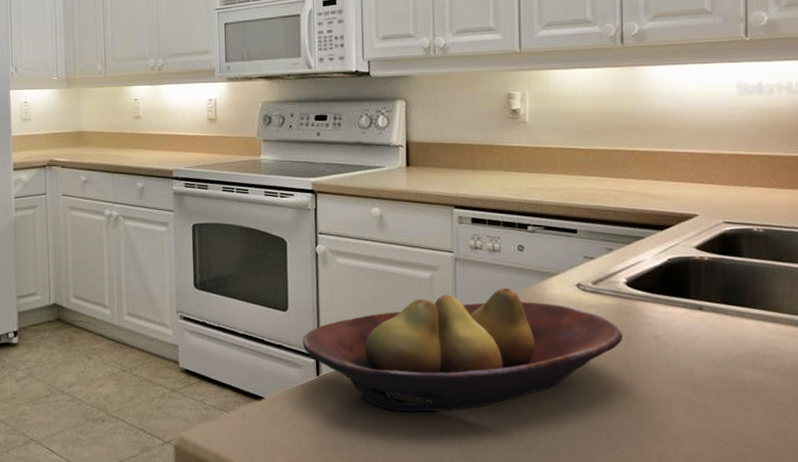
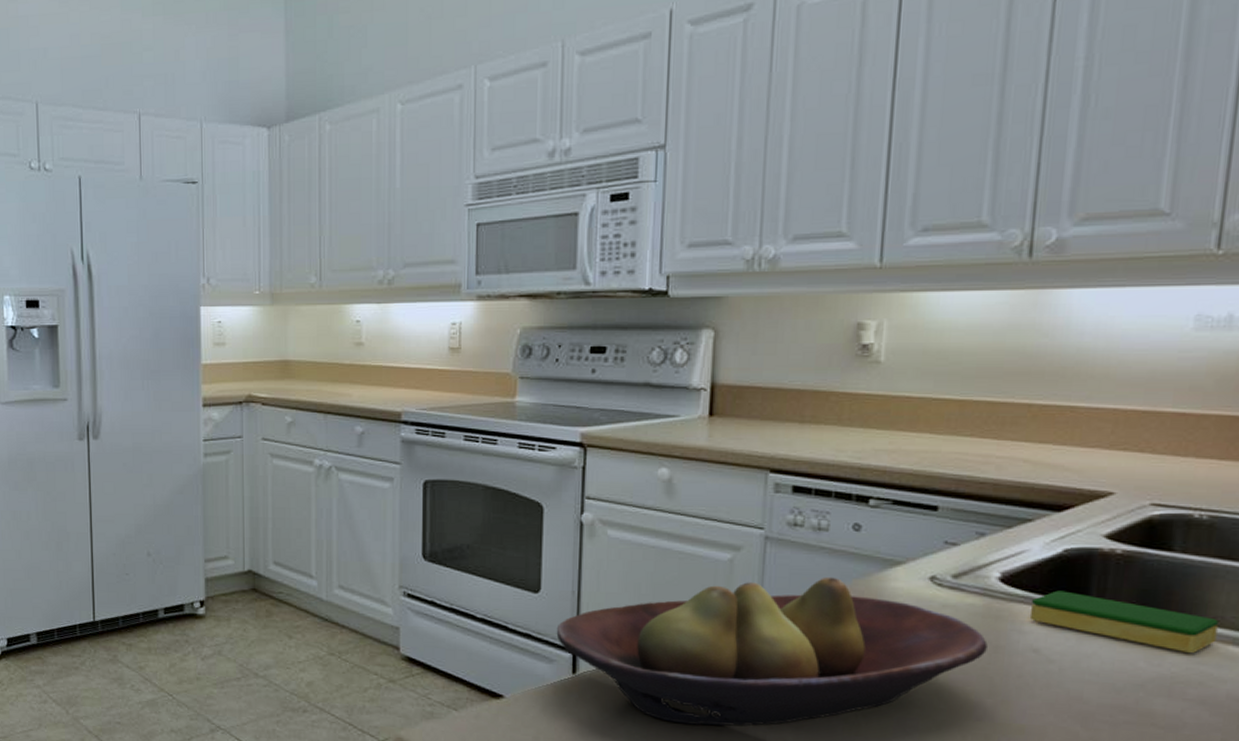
dish sponge: none [649,290,780,334] -> present [1029,590,1219,654]

